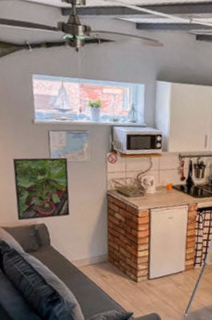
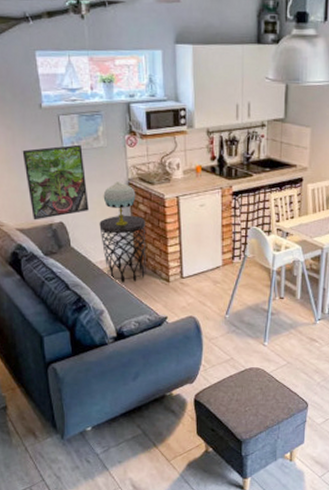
side table: none [78,221,120,281] -> present [99,215,146,283]
table lamp: none [83,192,113,231] -> present [103,182,136,226]

